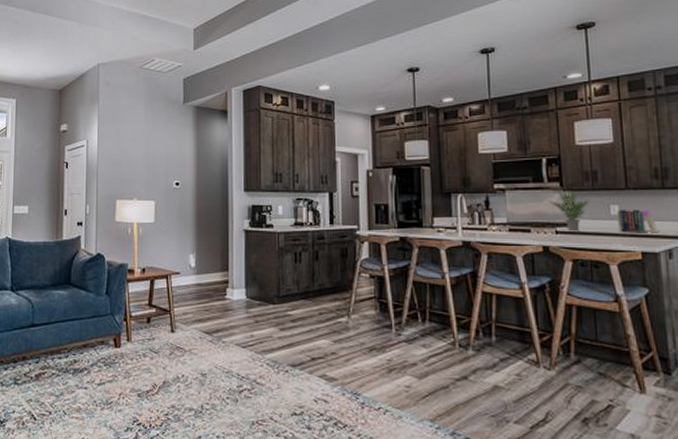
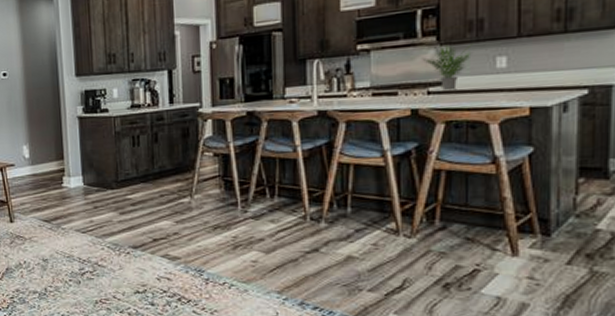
books: present [616,209,659,233] -> none [503,58,554,88]

